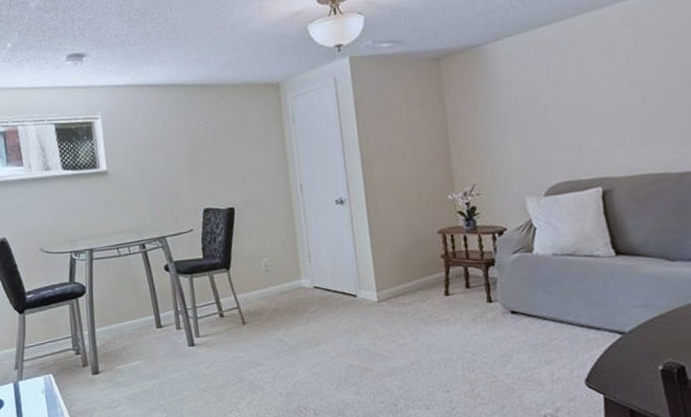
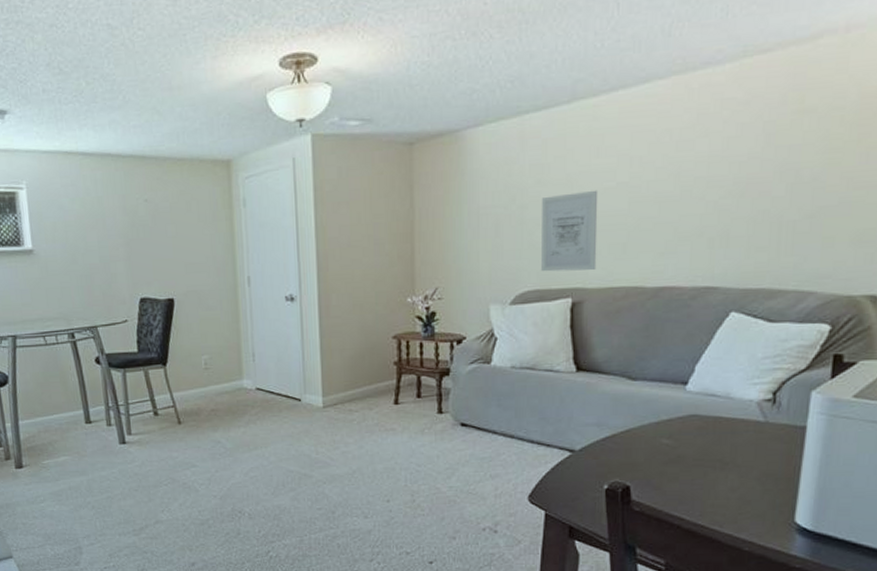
wall art: none [562,88,621,165] -> present [541,190,599,272]

